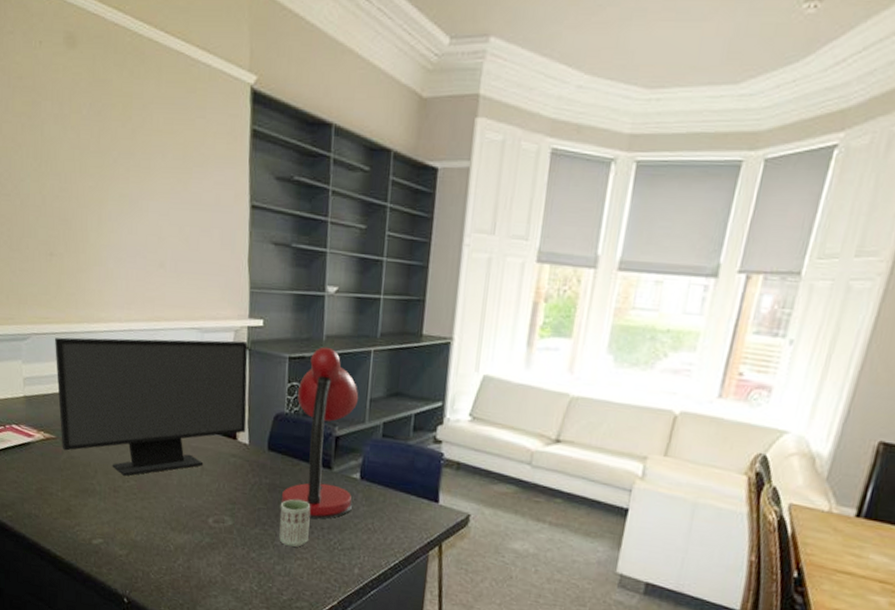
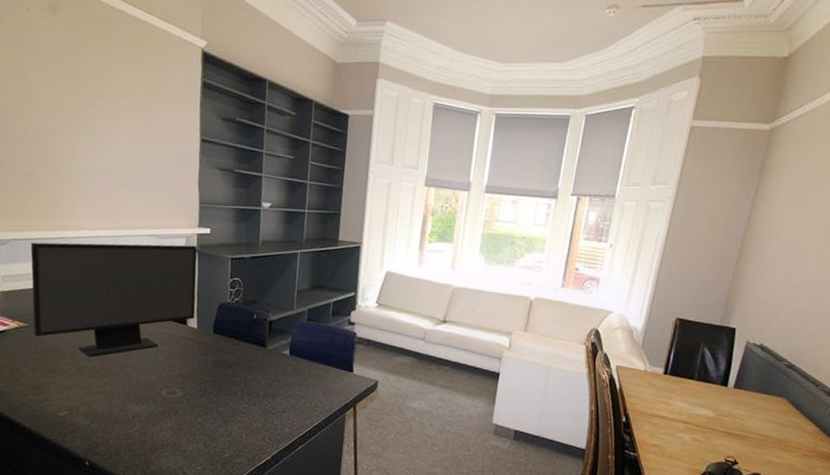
desk lamp: present [279,346,359,519] -> none [222,249,288,388]
cup: present [279,499,311,548] -> none [222,372,249,413]

